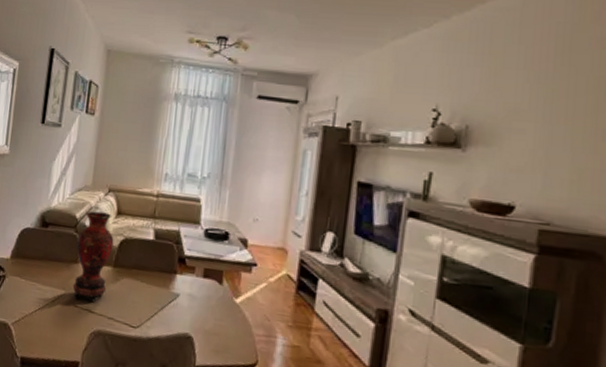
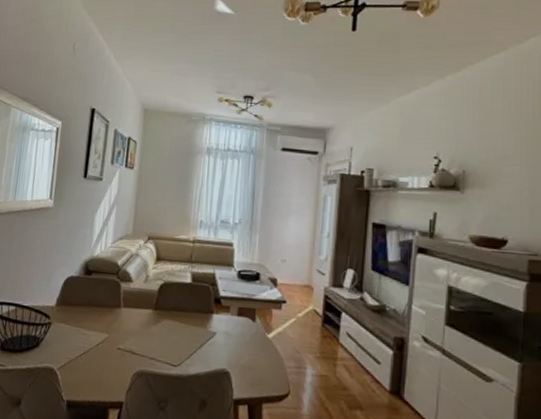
vase: present [72,211,114,303] -> none [116,258,154,345]

